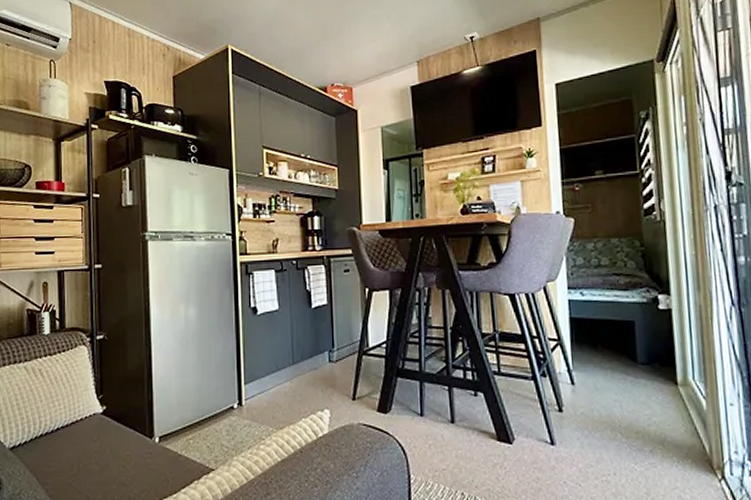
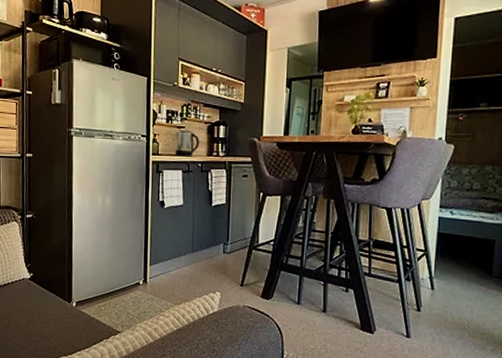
kettle: none [264,224,293,254] -> present [174,130,200,157]

